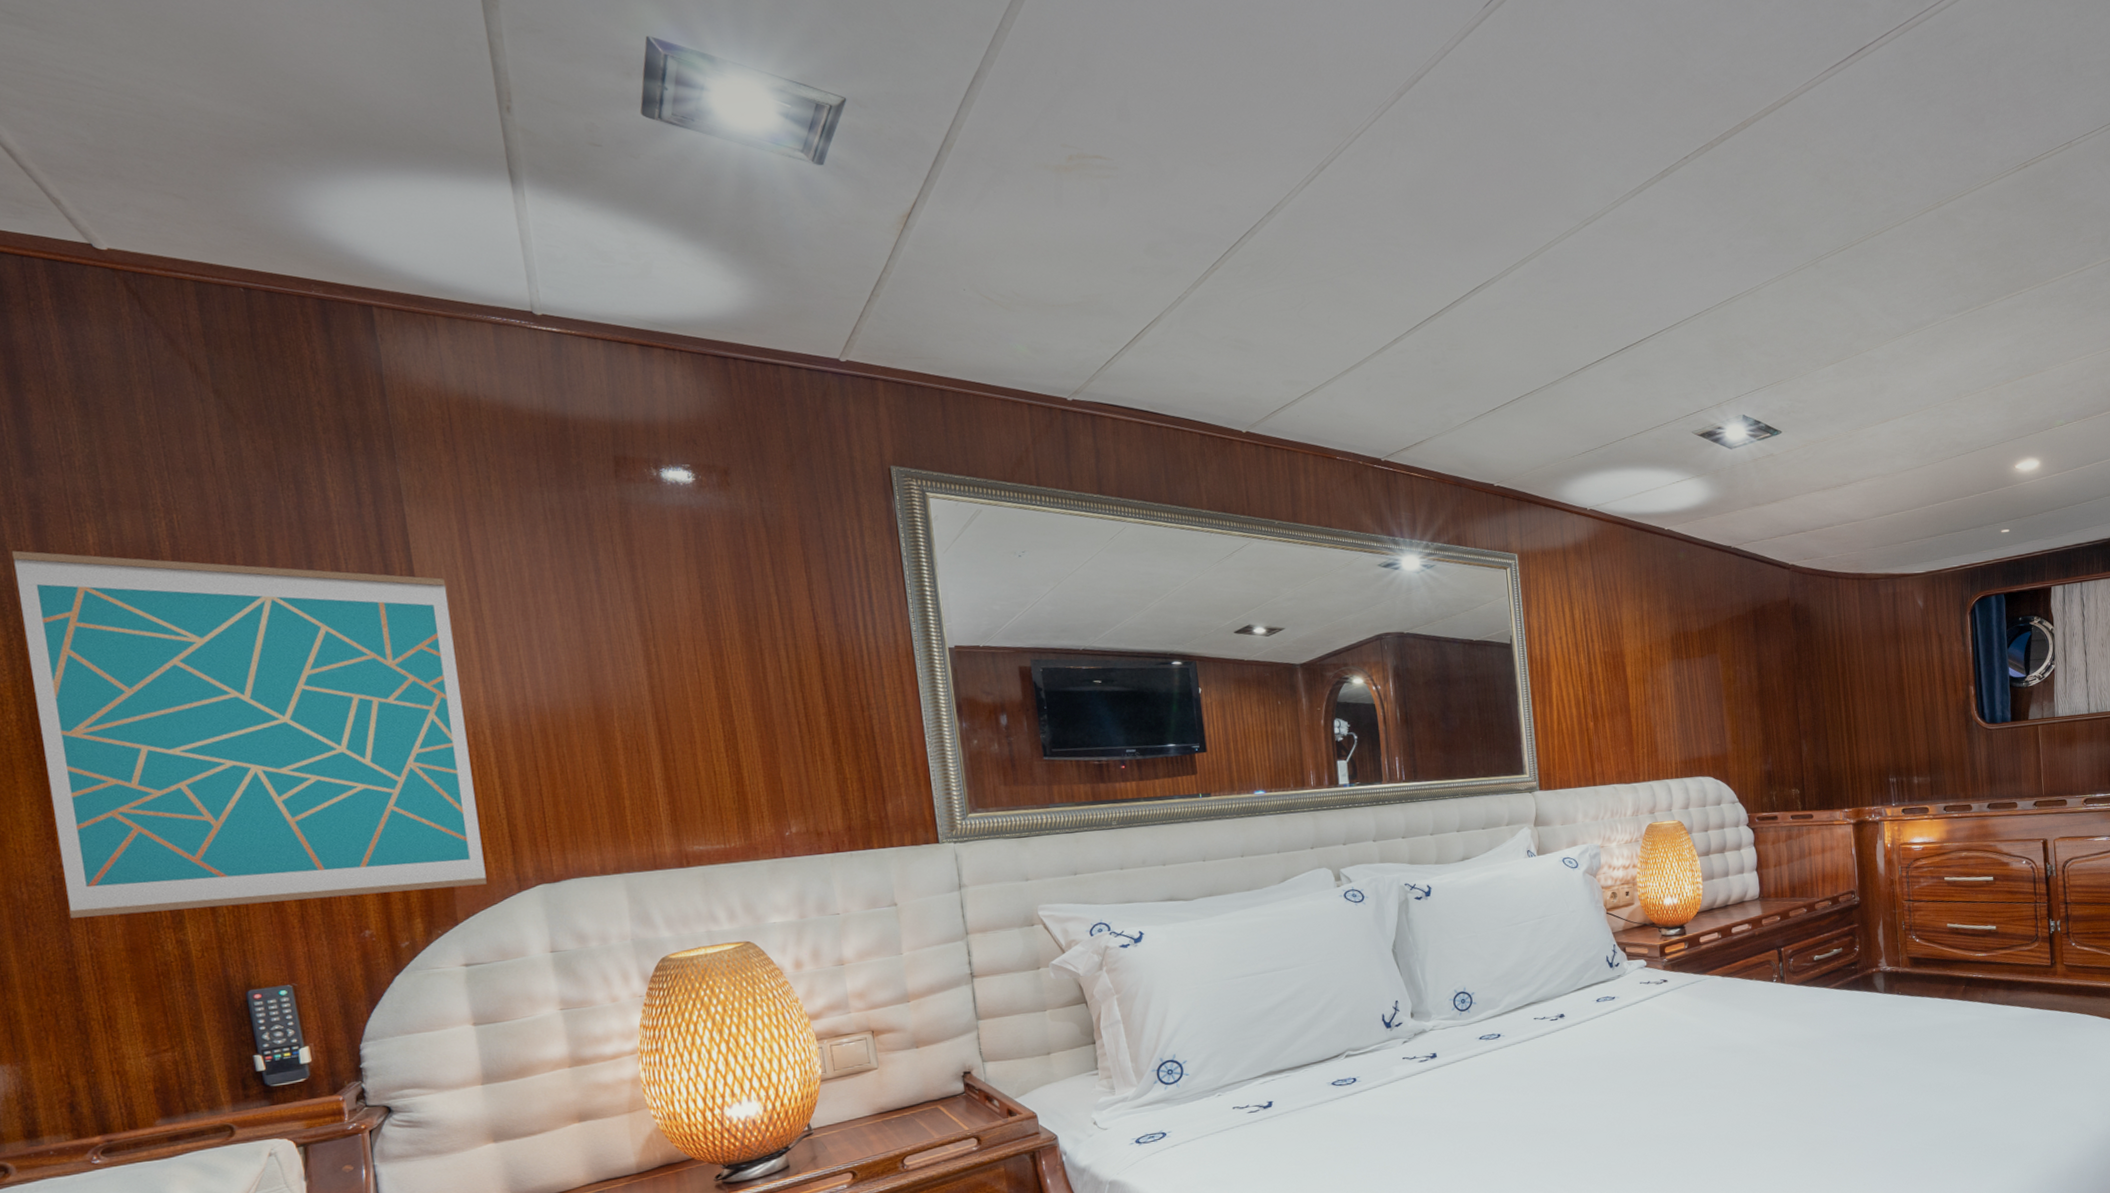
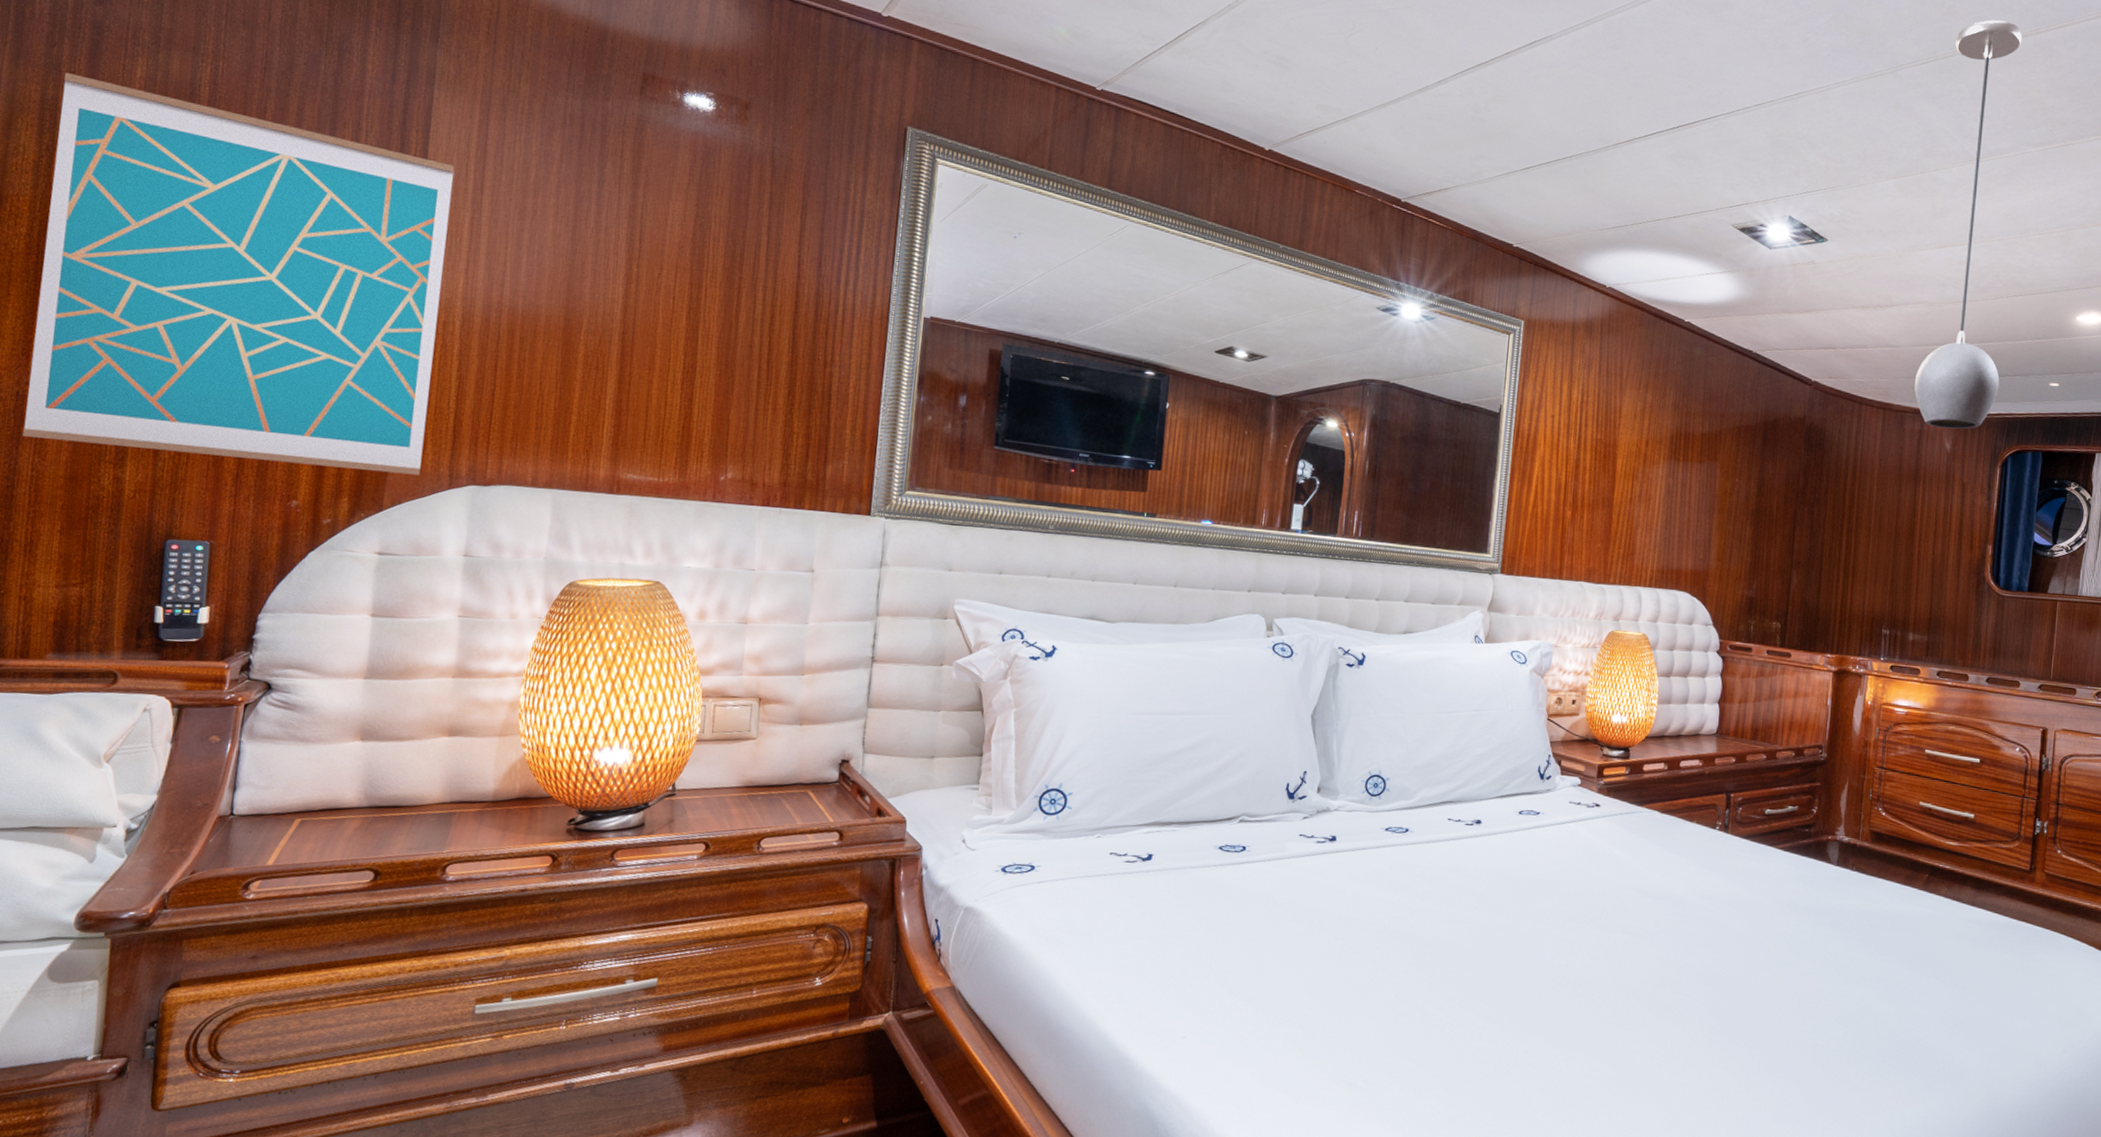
light fixture: none [1866,199,1957,588] -> present [1914,20,2023,430]

